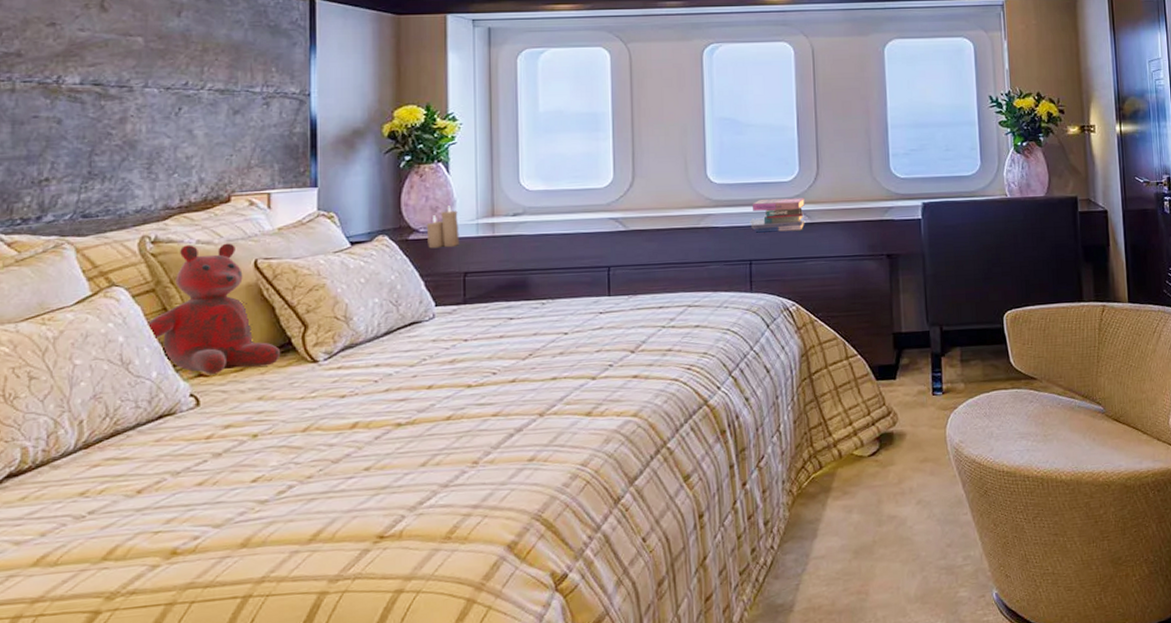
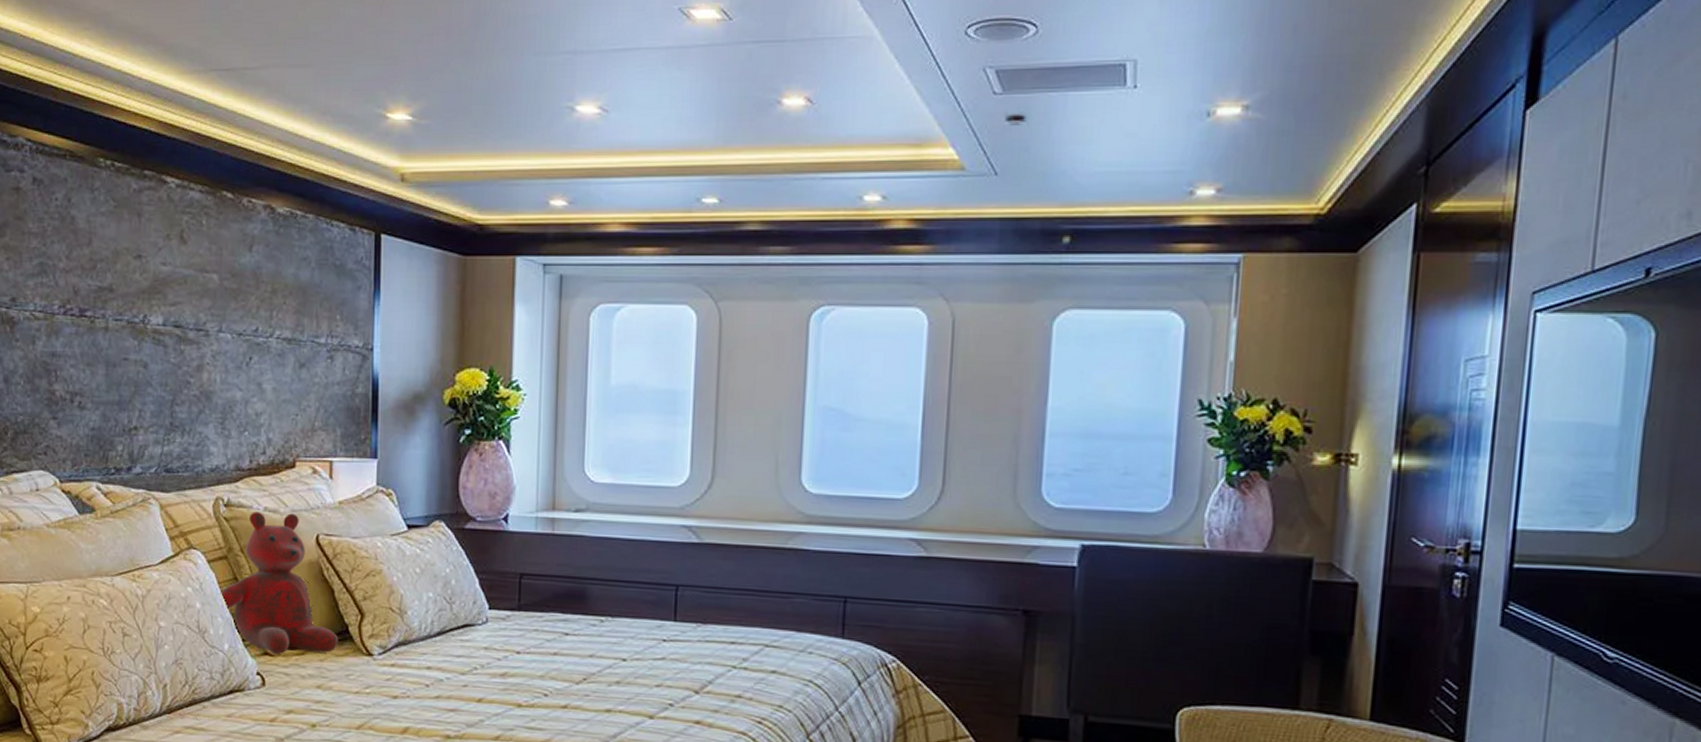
candle: present [426,205,460,249] -> none [483,493,518,543]
books: present [751,198,805,233] -> none [850,520,922,565]

